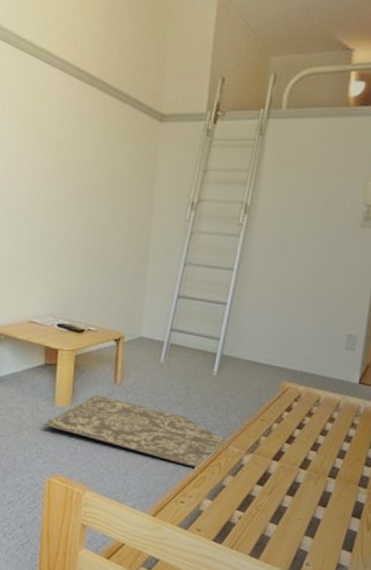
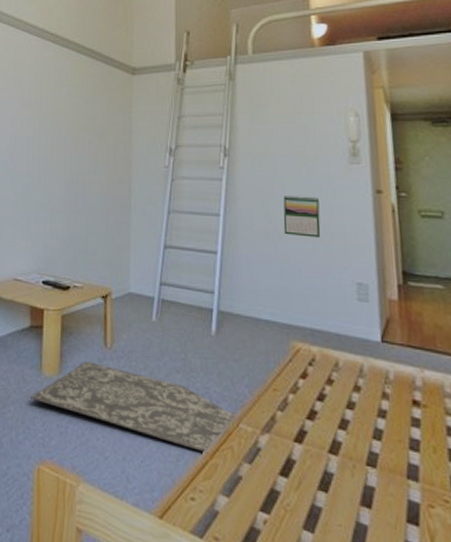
calendar: none [290,254,327,294] -> present [283,196,321,238]

